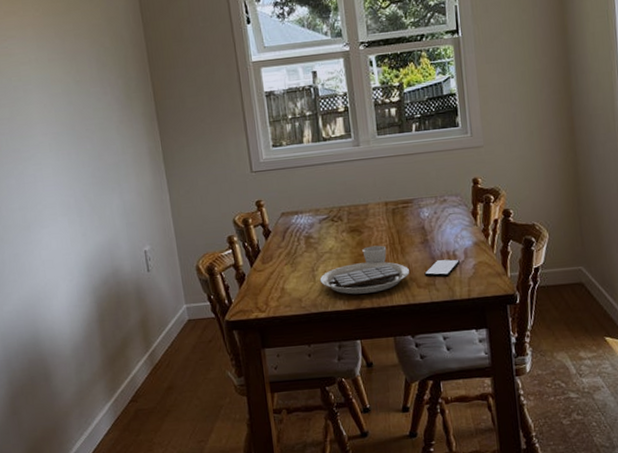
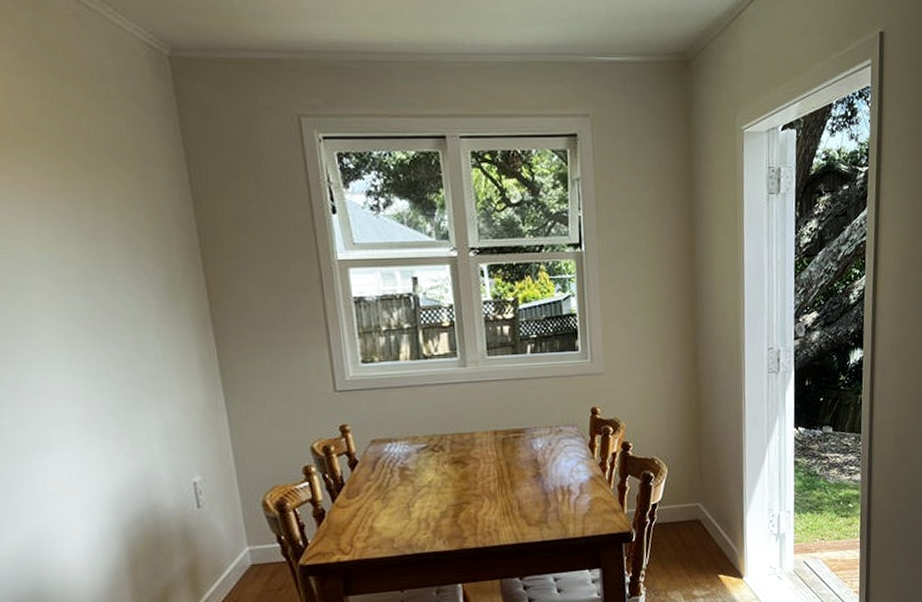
placemat: present [319,245,460,295] -> none [416,478,574,534]

